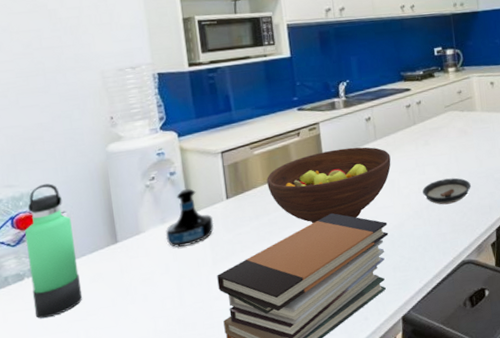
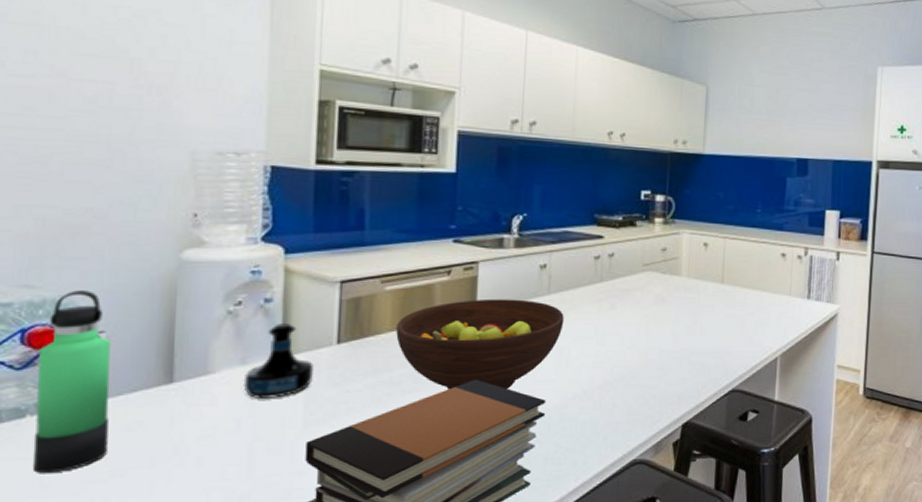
saucer: present [422,178,471,205] -> none [598,354,660,387]

